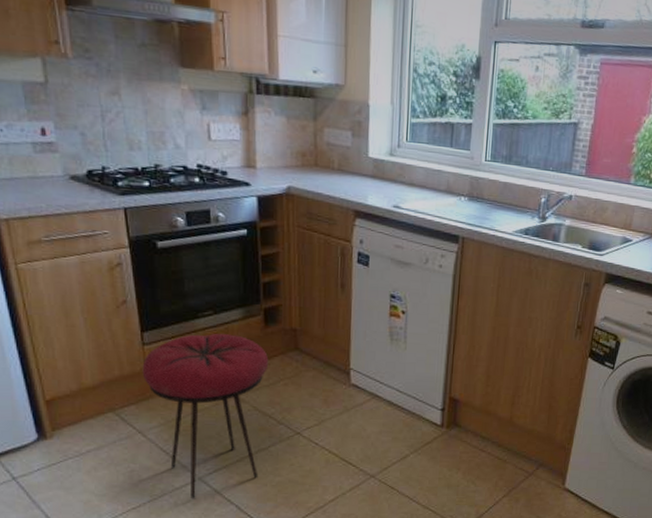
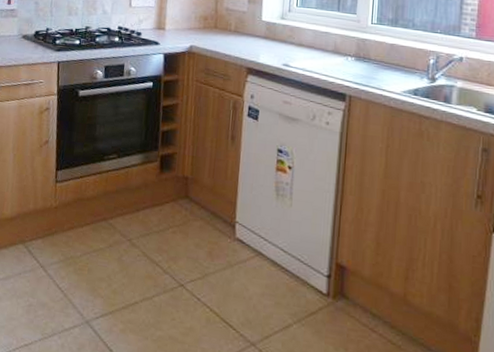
stool: present [142,333,269,498] -> none [52,175,161,343]

